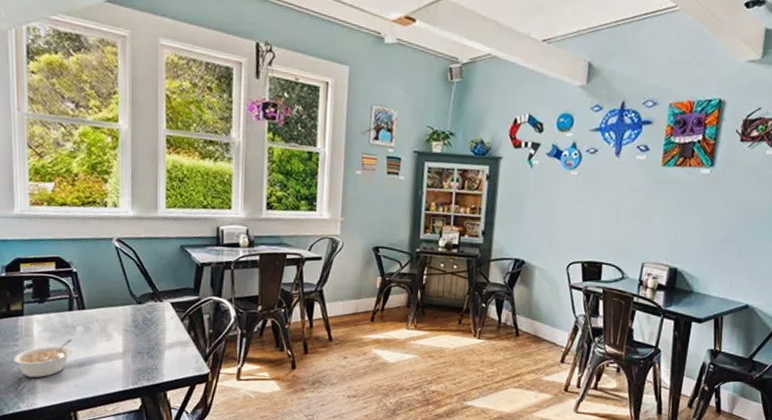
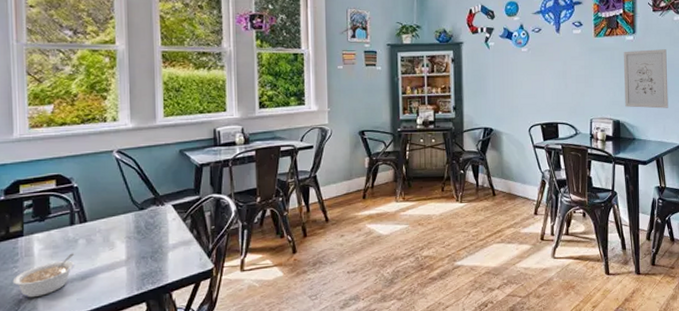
wall art: none [686,186,750,260] -> present [623,49,668,109]

